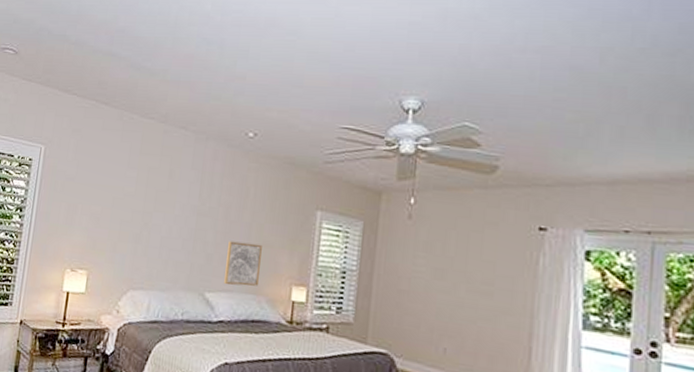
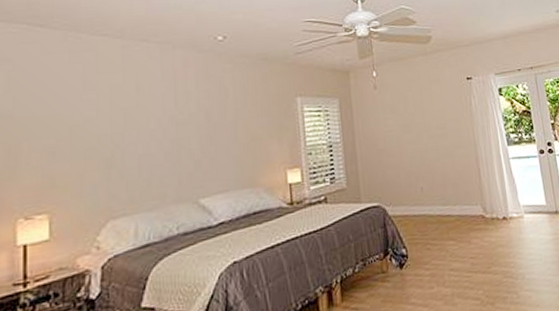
wall art: present [224,241,262,286] -> none [216,139,253,187]

